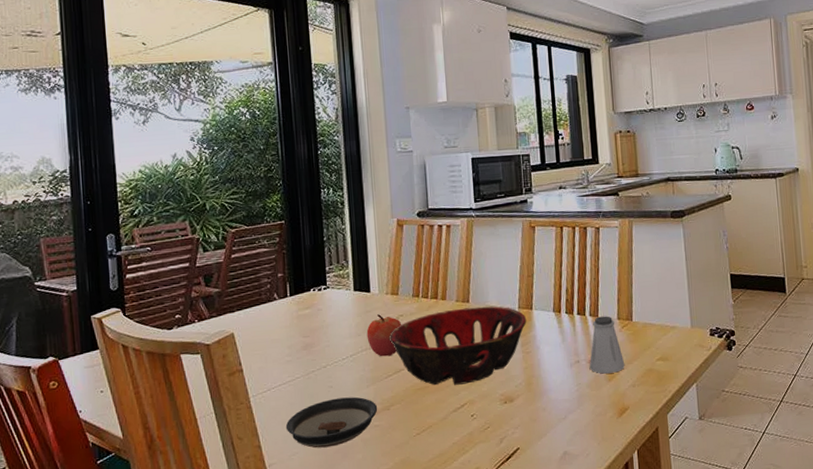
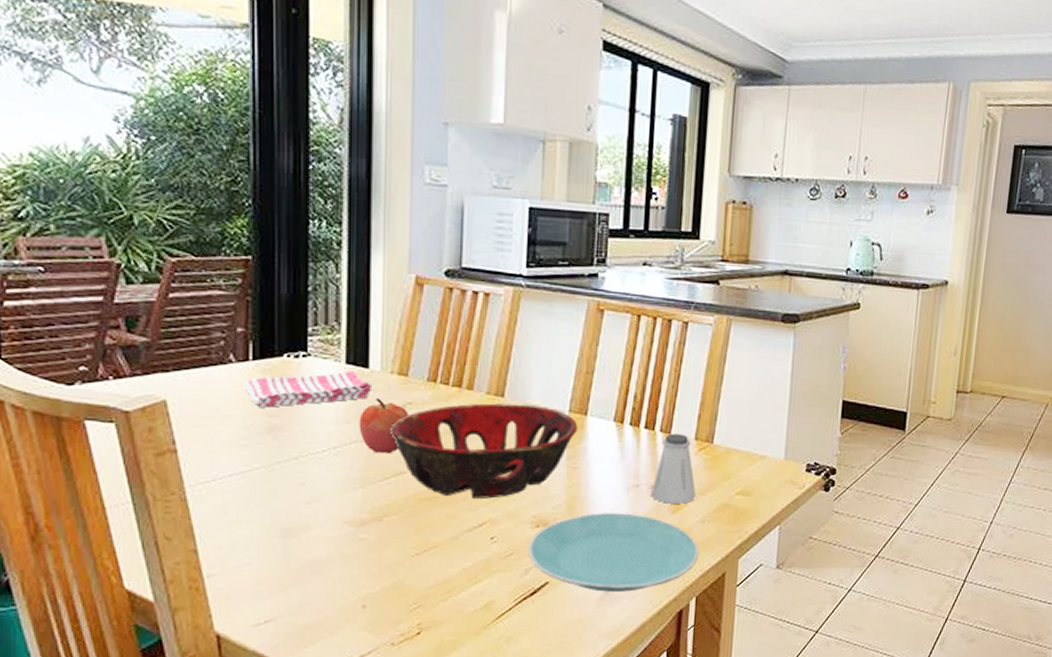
dish towel: none [285,295,374,331] -> present [244,370,373,407]
saucer: present [285,397,378,448] -> none [234,500,366,560]
plate: none [501,384,635,453] -> present [529,513,699,592]

